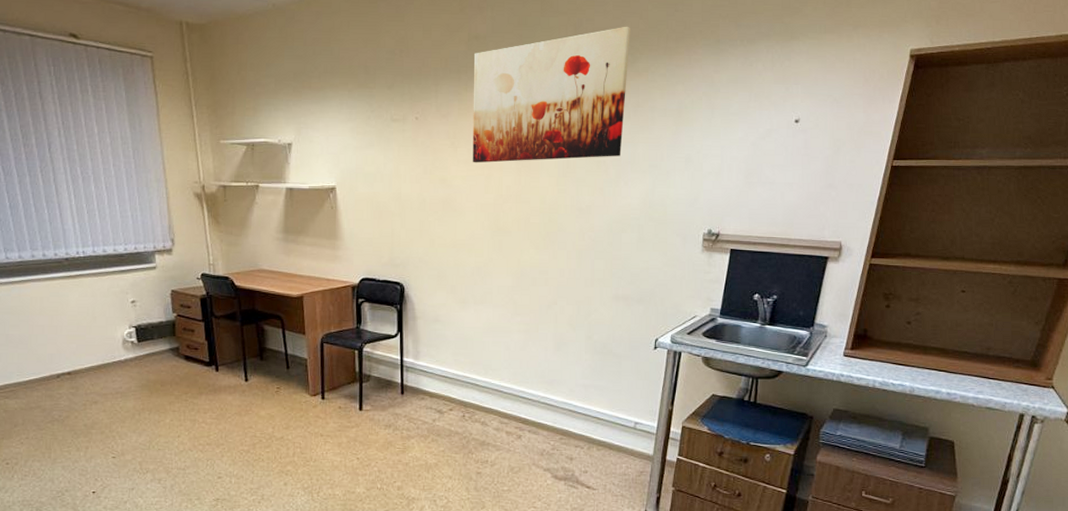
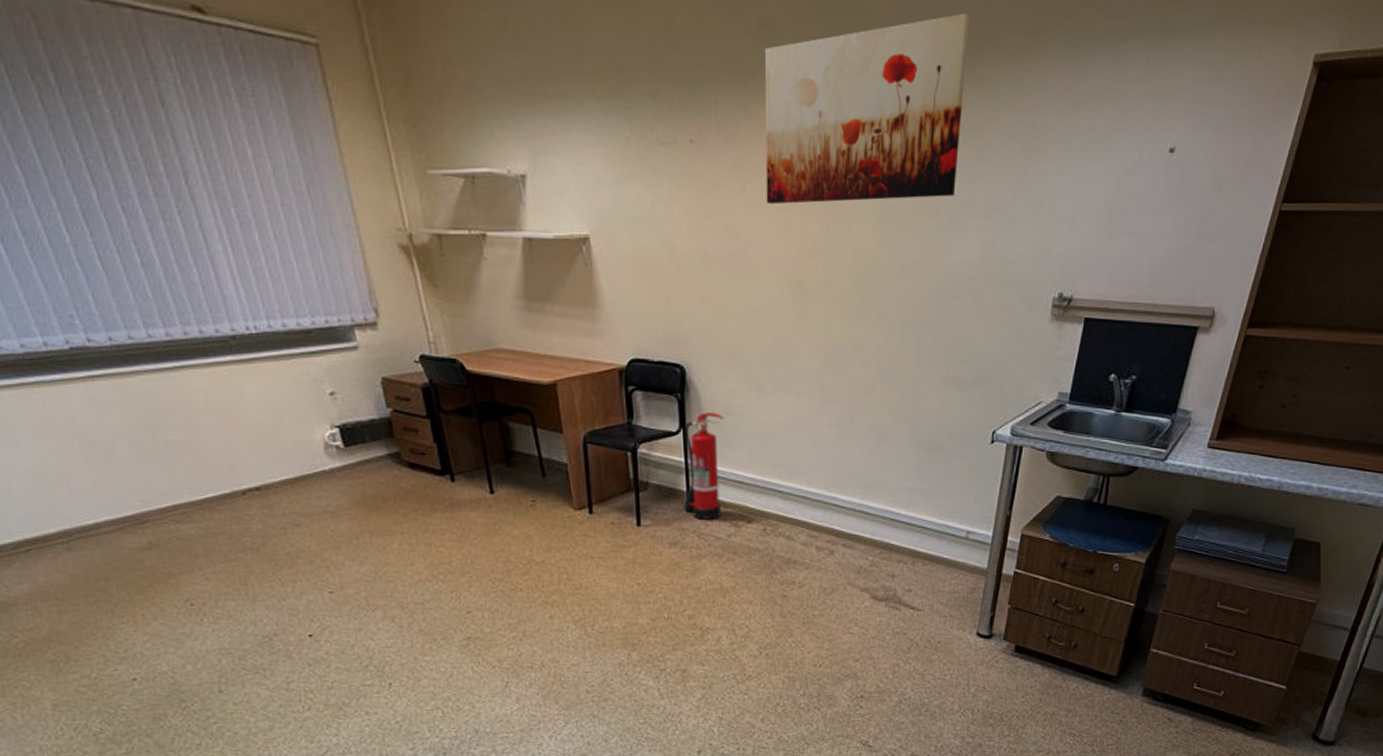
fire extinguisher: none [398,320,433,407] -> present [683,412,723,520]

